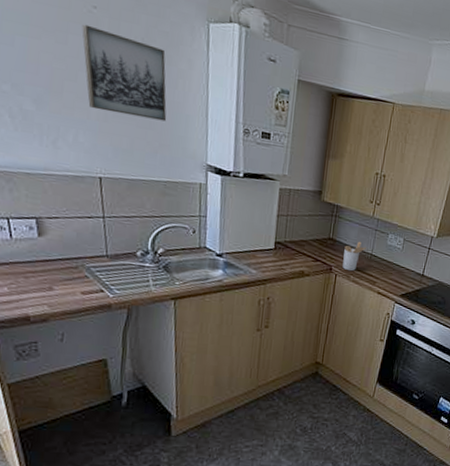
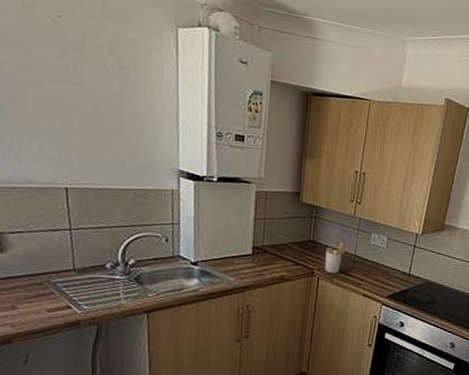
wall art: present [82,24,167,122] -> none [46,33,136,128]

